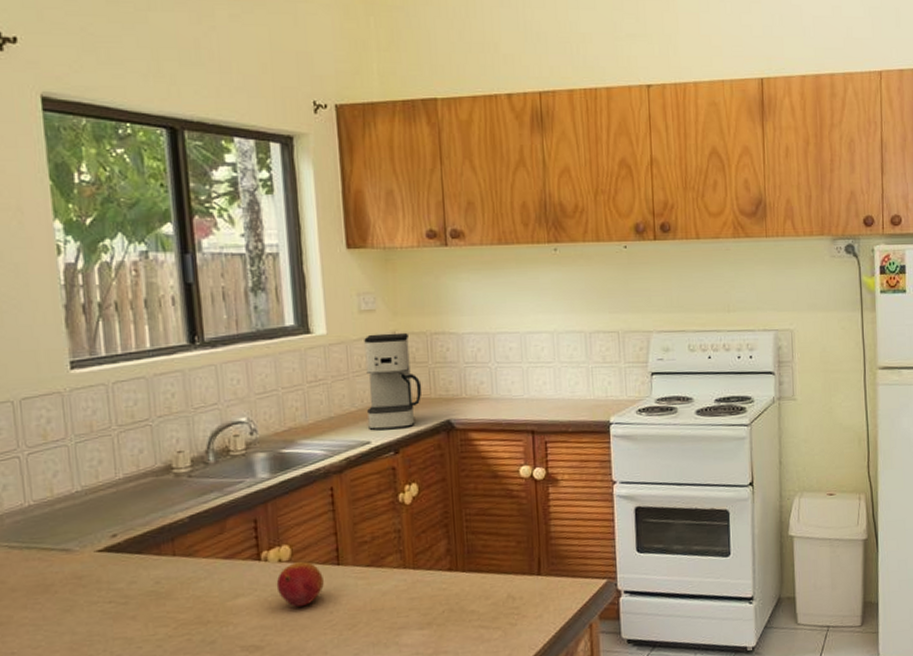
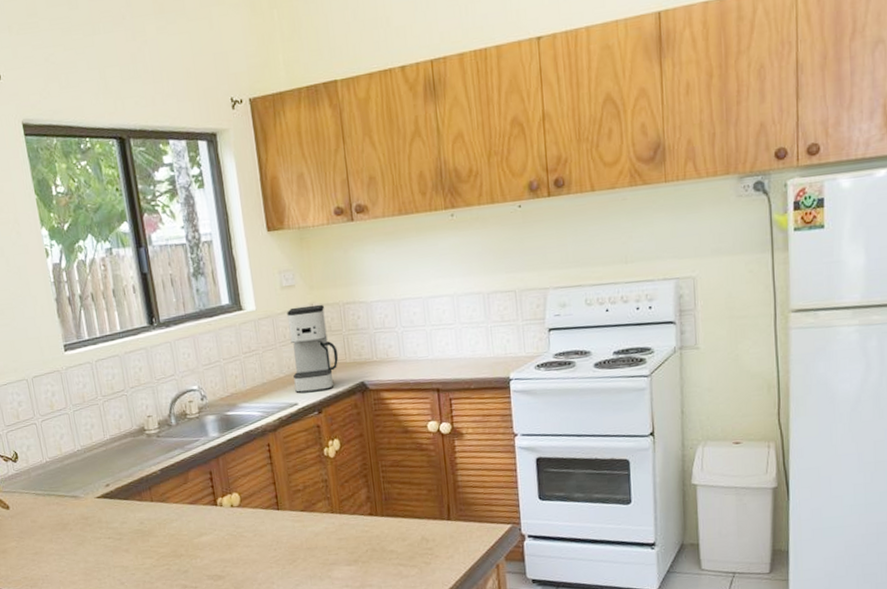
fruit: present [276,561,324,607] -> none [230,506,268,544]

